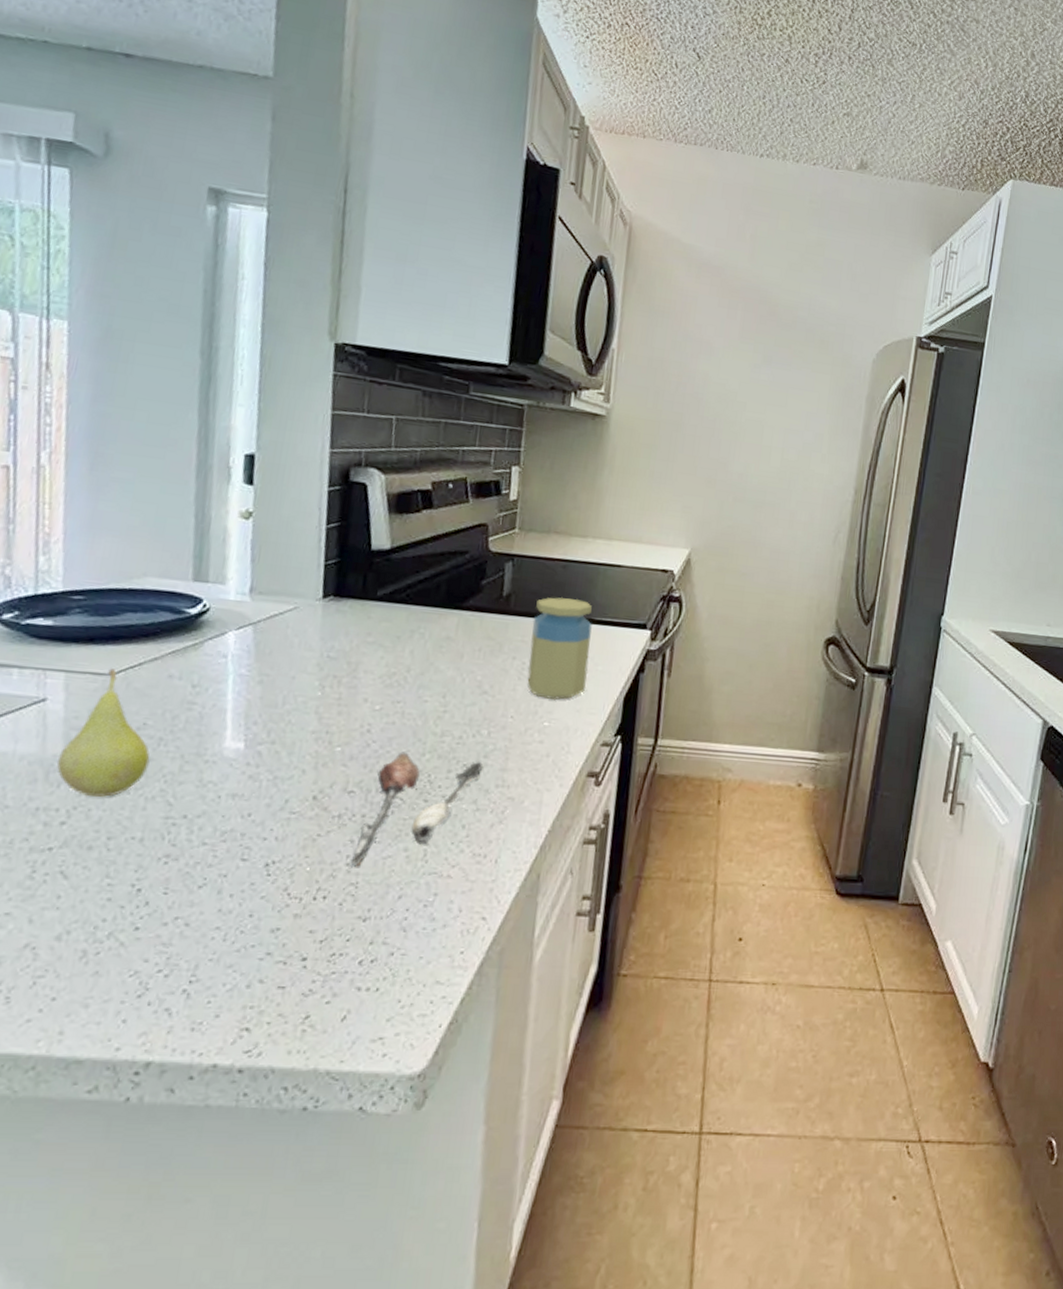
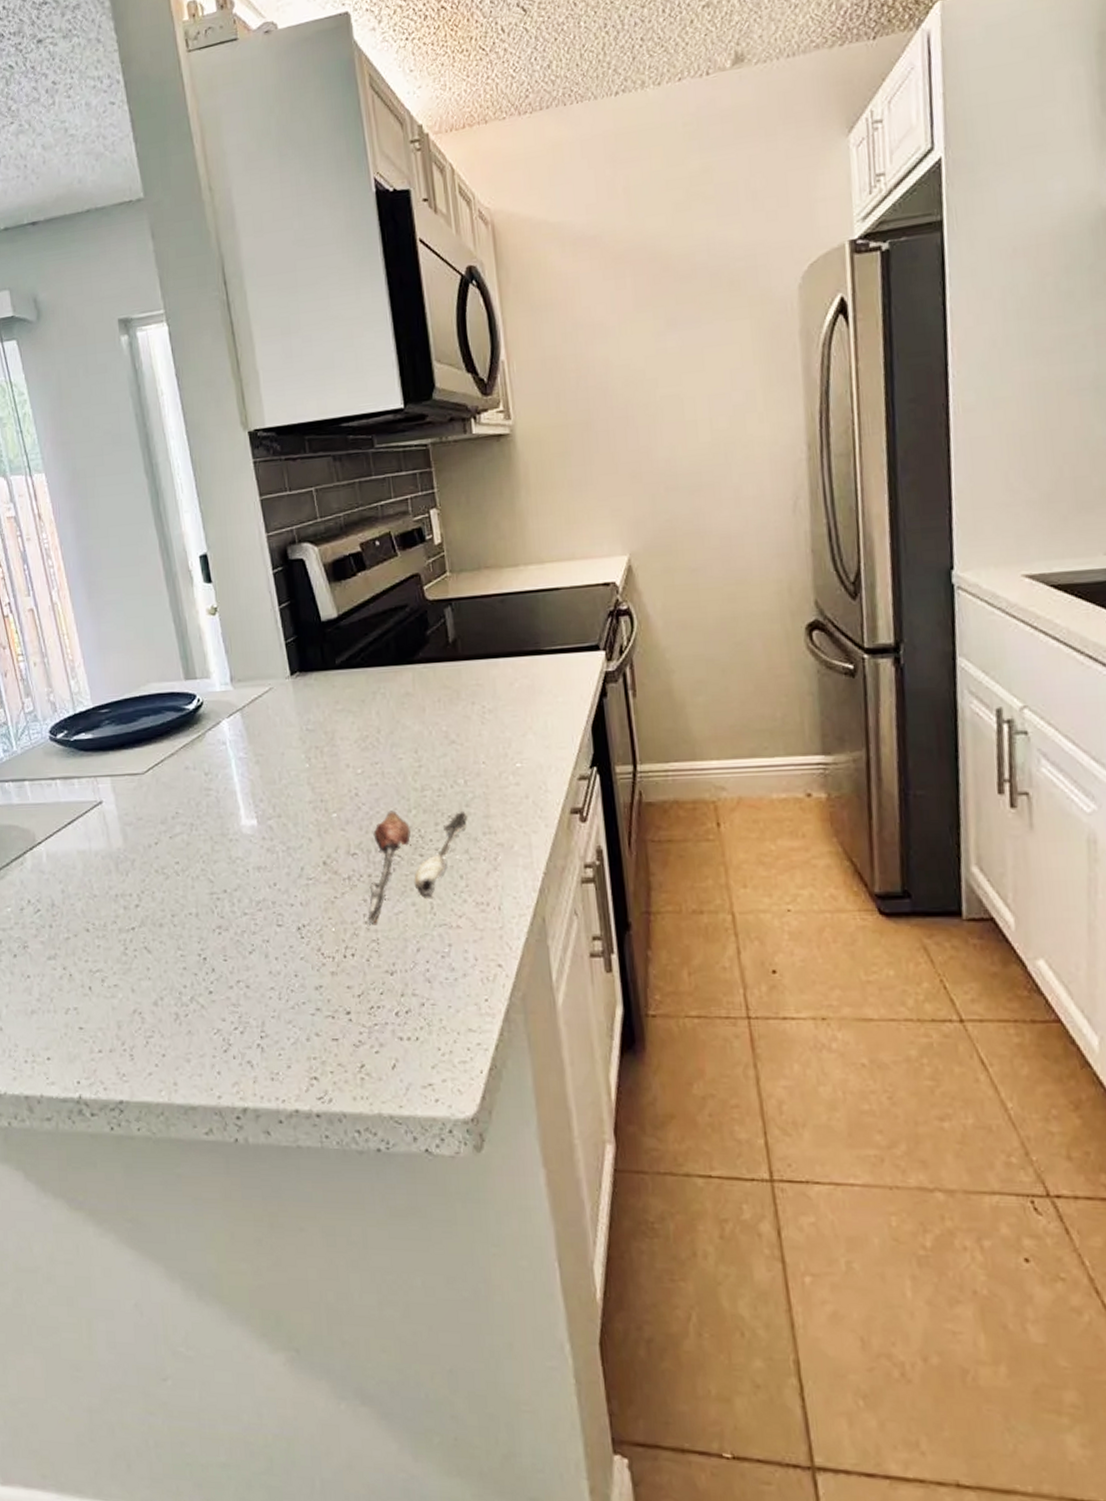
fruit: present [57,668,150,797] -> none [122,768,188,881]
jar: present [527,597,592,700] -> none [483,632,550,739]

